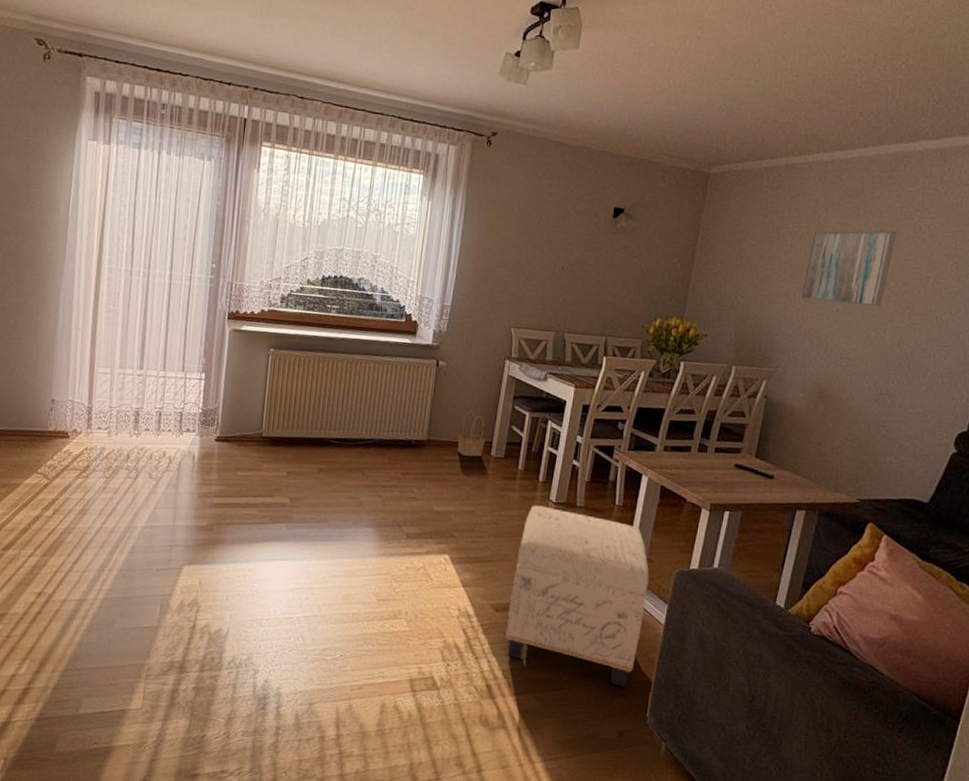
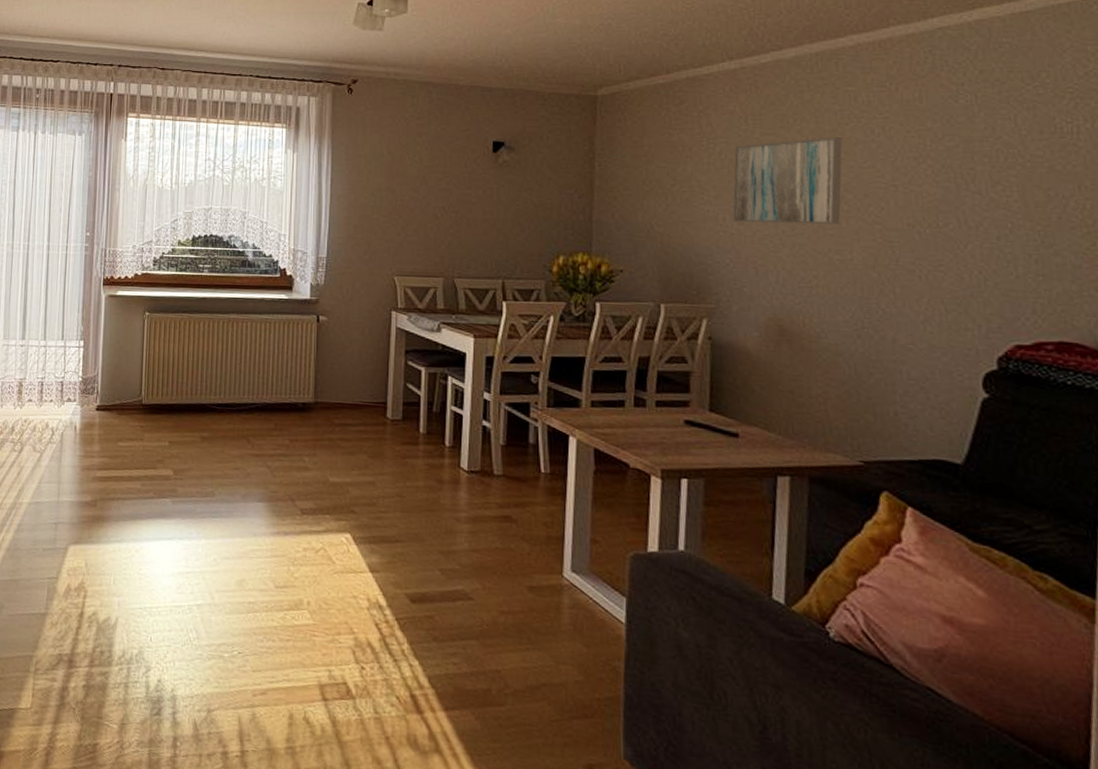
basket: present [457,410,486,457] -> none [348,368,379,420]
ottoman: present [505,505,649,687] -> none [427,474,597,705]

